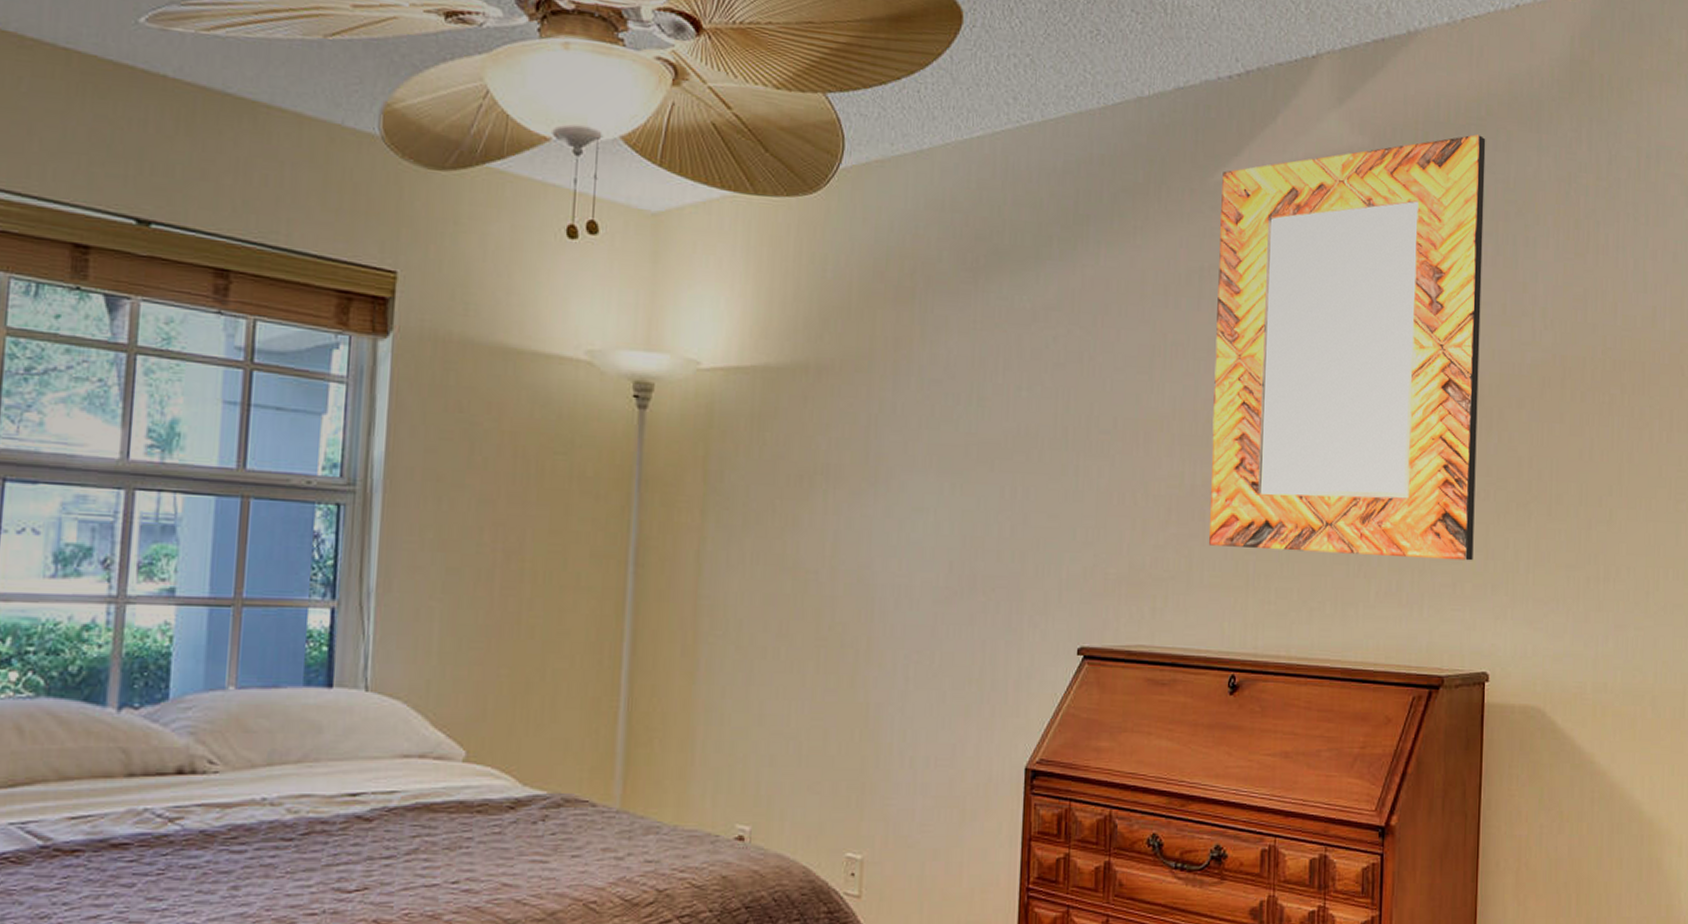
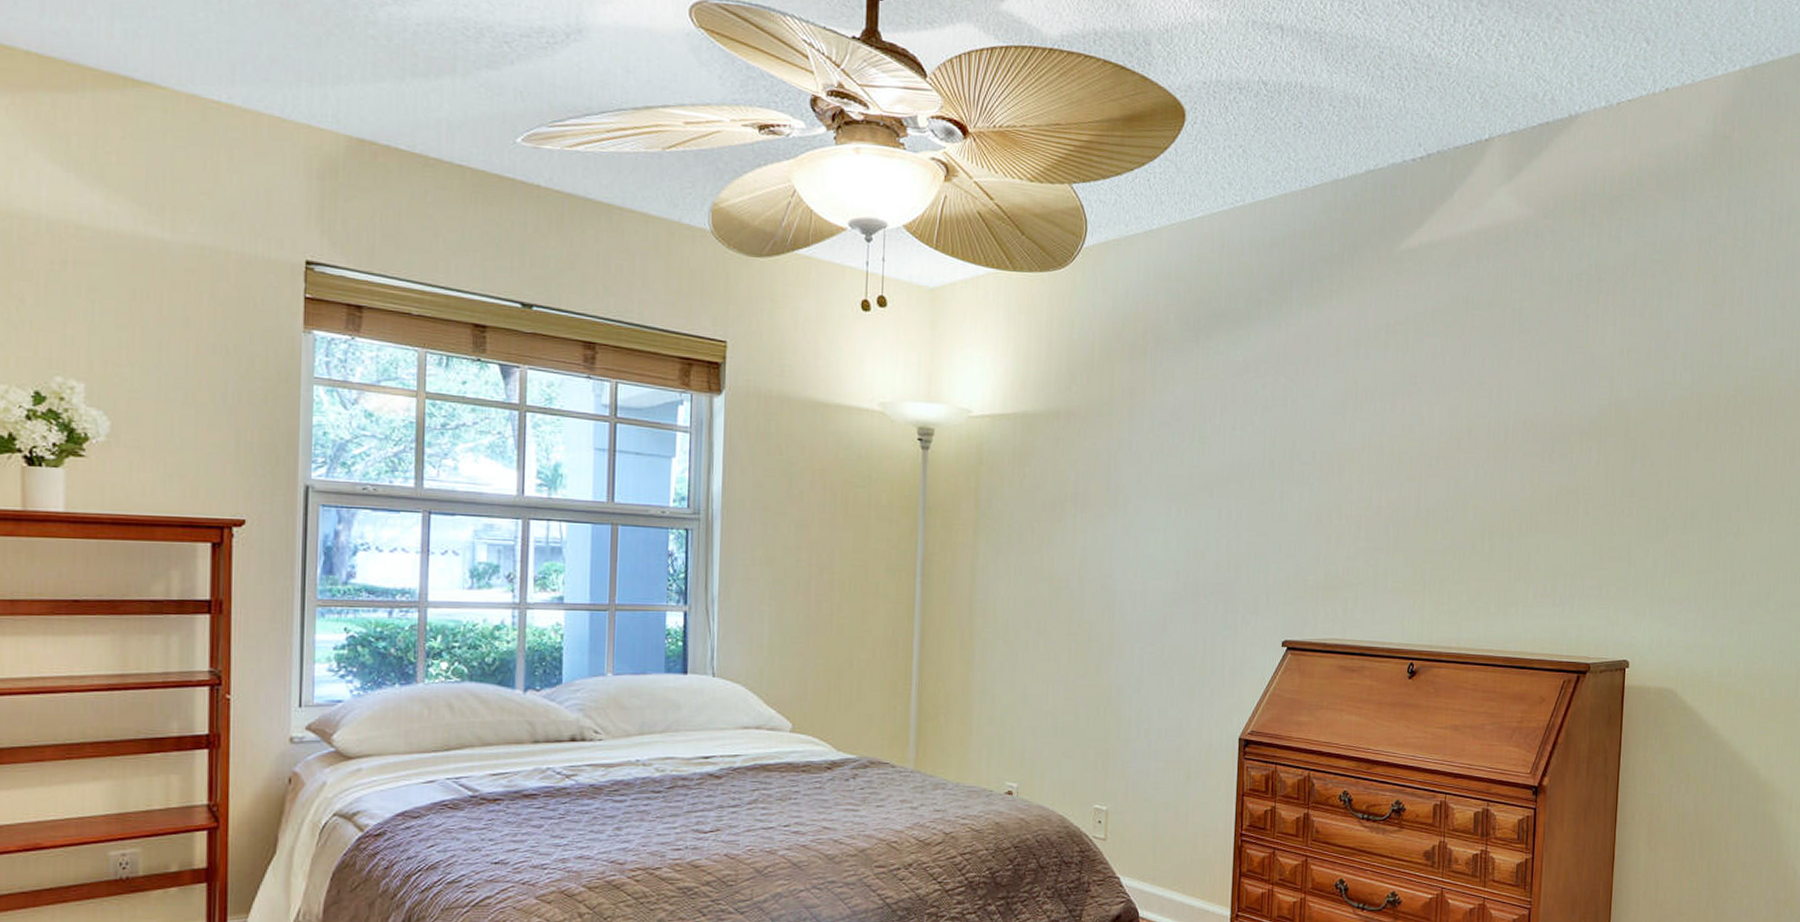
home mirror: present [1208,134,1486,561] -> none [1392,203,1637,568]

